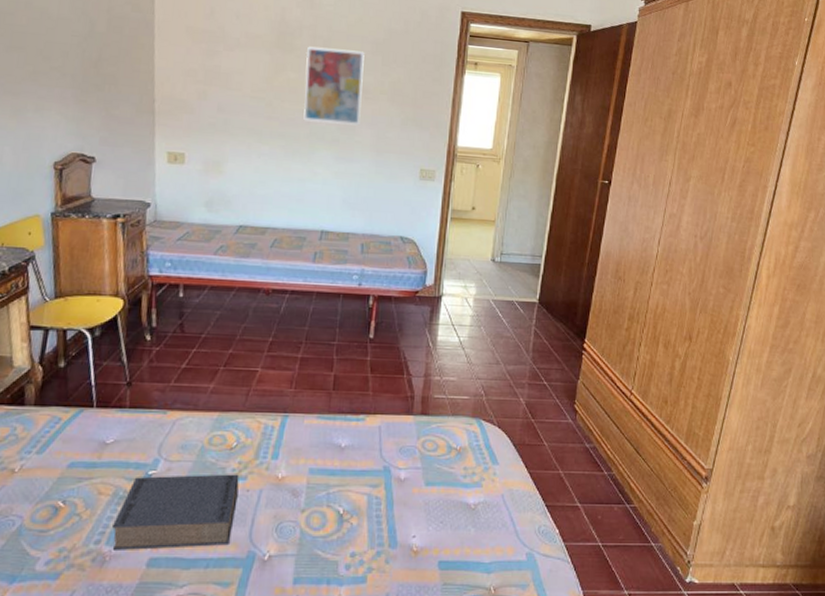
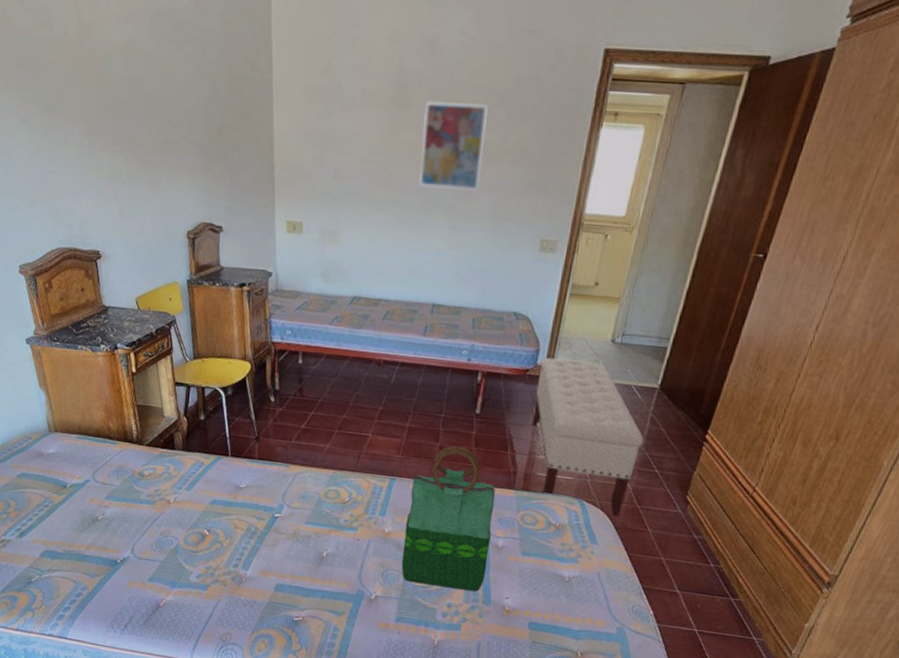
book: present [112,474,239,550] -> none [247,518,351,583]
tote bag: none [297,375,395,534] -> present [401,446,496,592]
bench: none [425,278,531,433] -> present [532,357,645,517]

